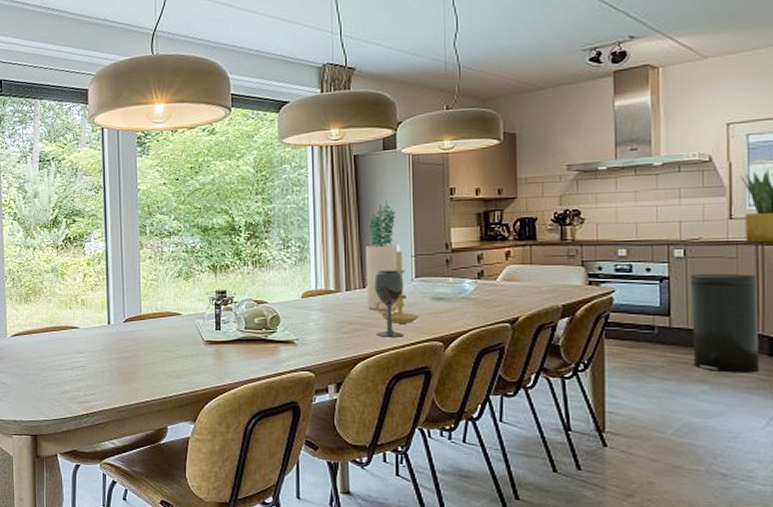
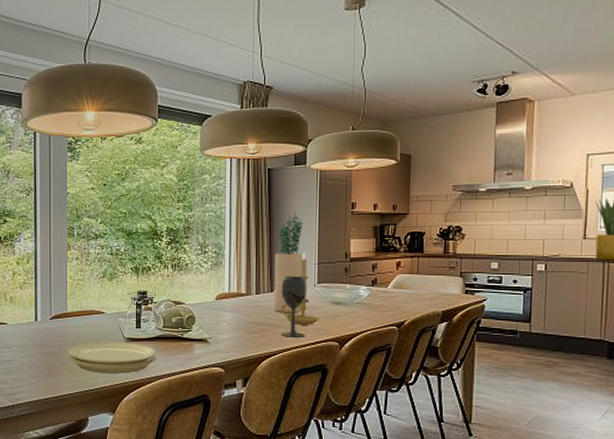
plate: none [144,345,239,379] -> present [69,342,157,374]
pedal bin: present [691,273,760,373] -> none [547,286,602,373]

